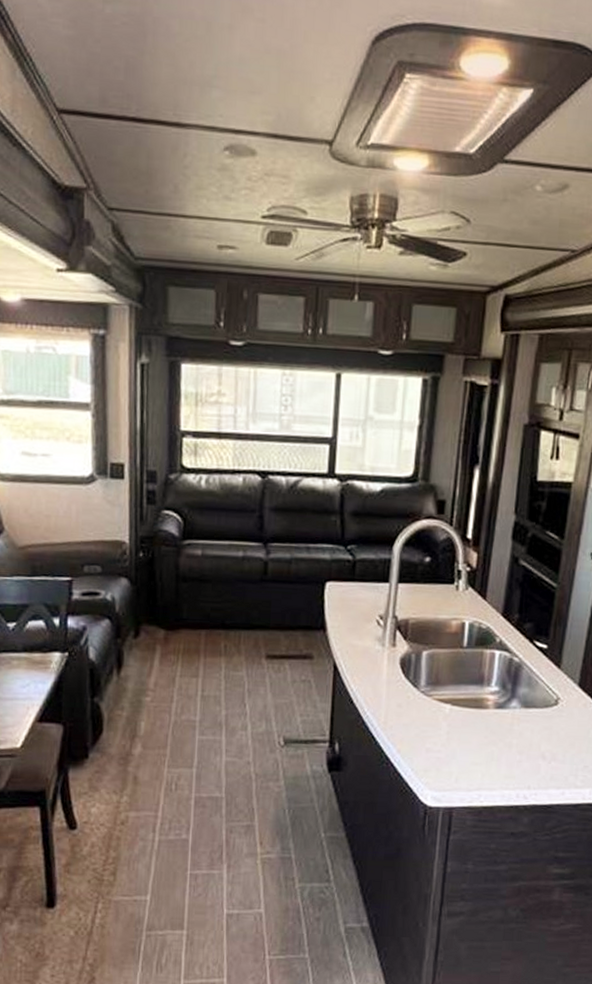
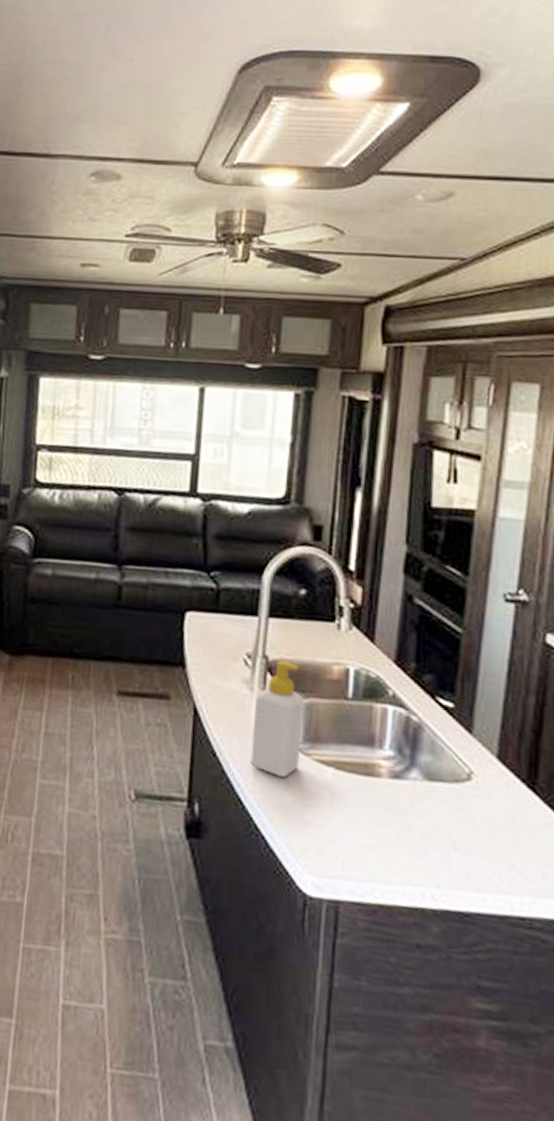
soap bottle: none [382,619,428,715] -> present [250,660,304,777]

